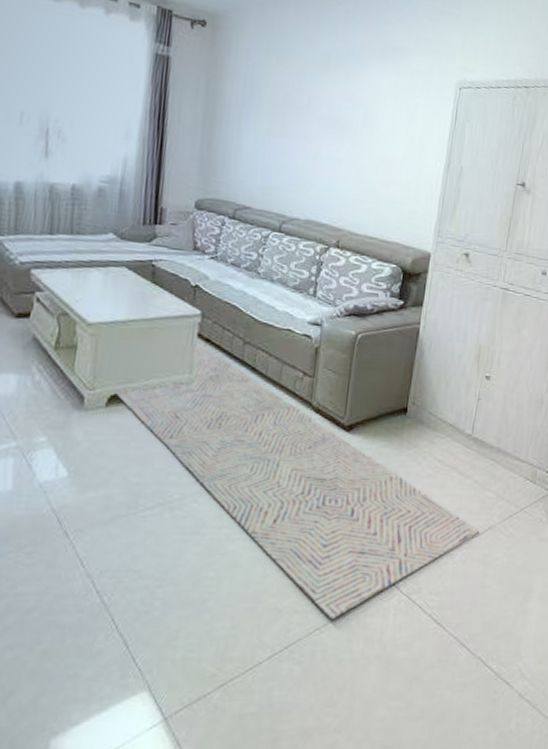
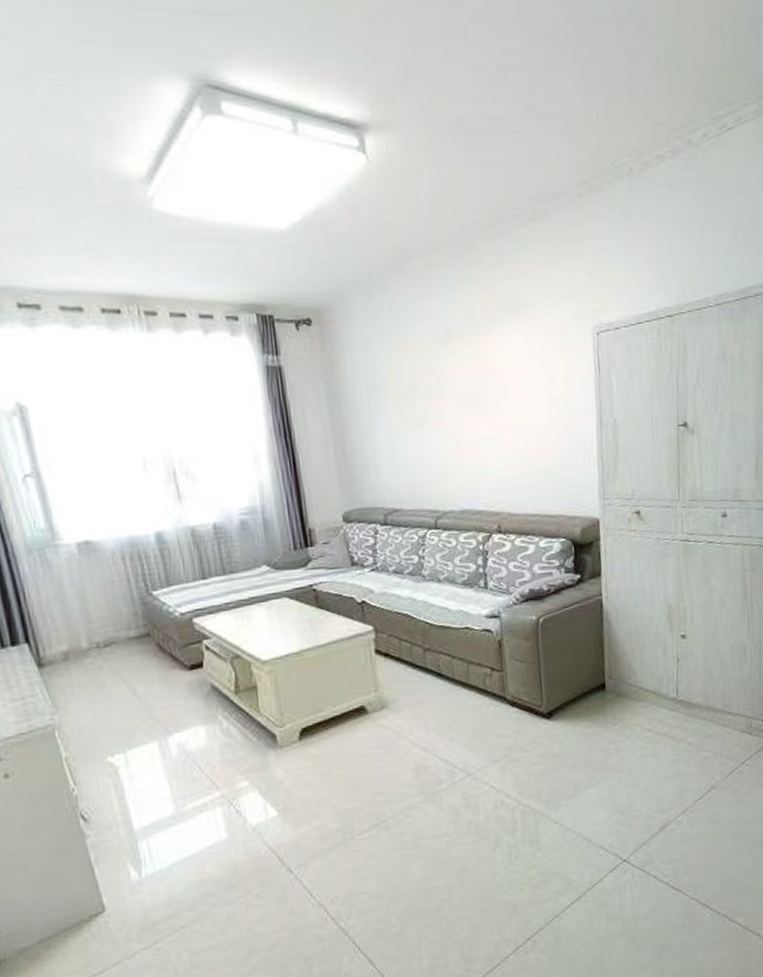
rug: present [114,340,480,620] -> none [304,657,703,905]

